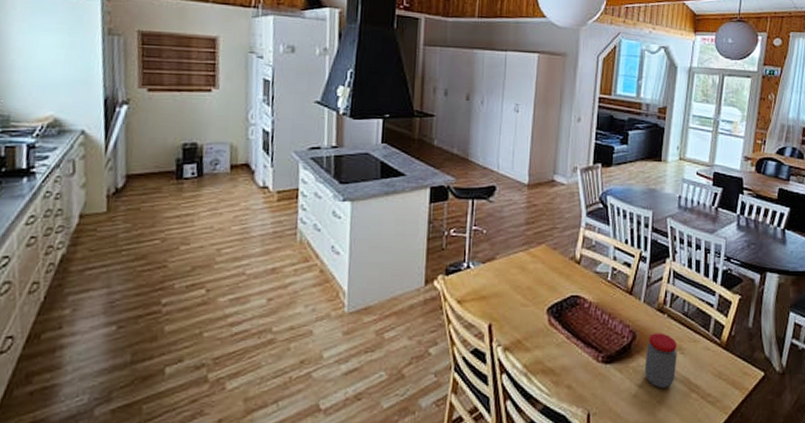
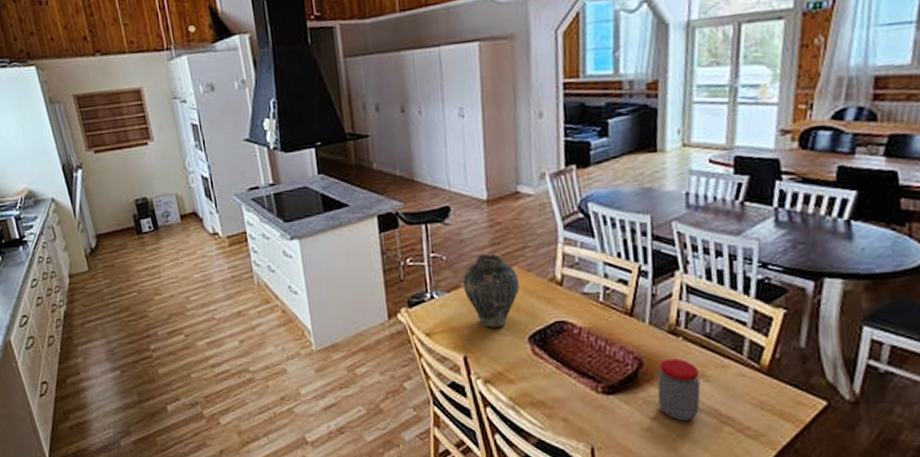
vase: none [497,231,546,298] -> present [462,253,520,327]

